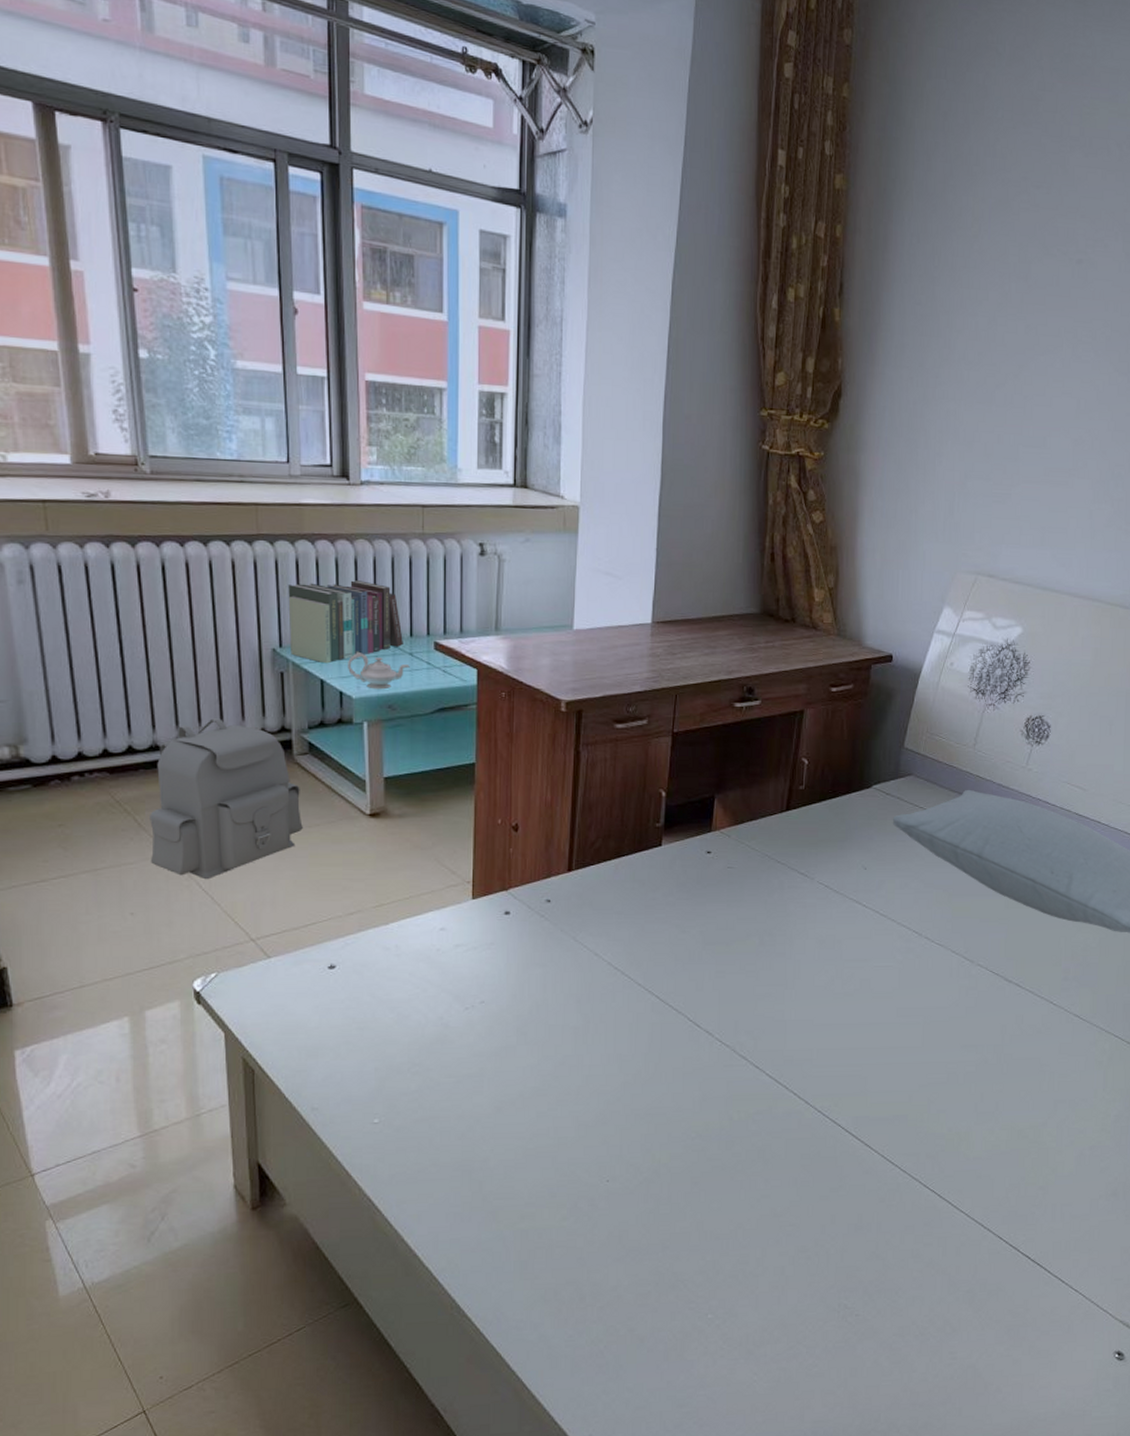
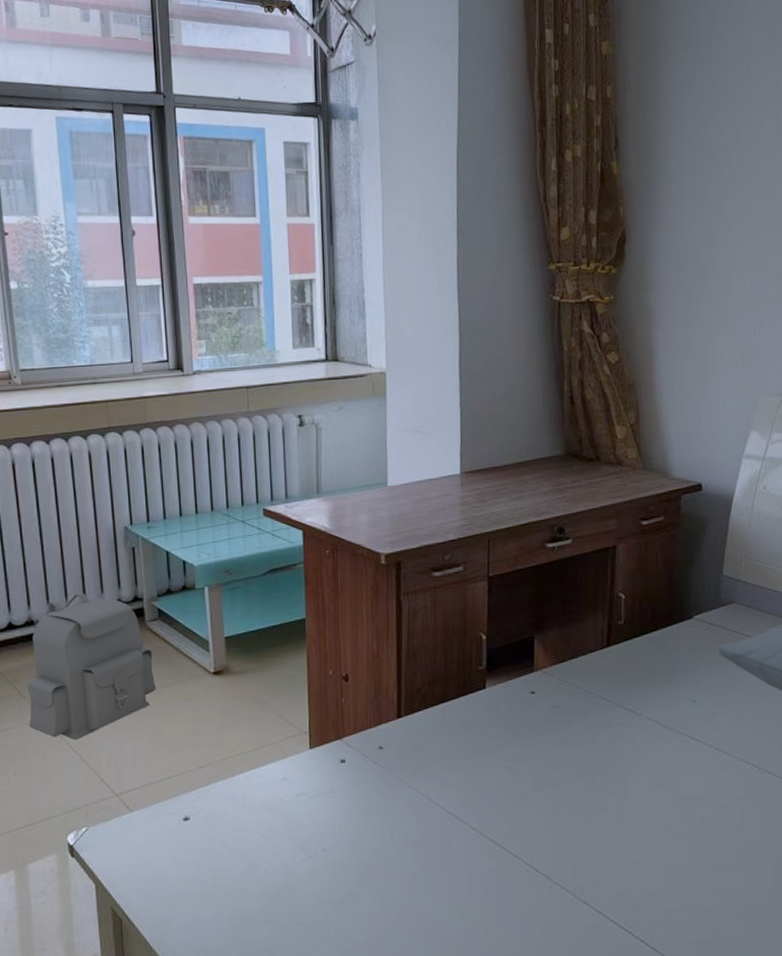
books: present [288,580,403,664] -> none [136,459,236,537]
teapot: present [348,651,410,690] -> none [189,523,243,557]

